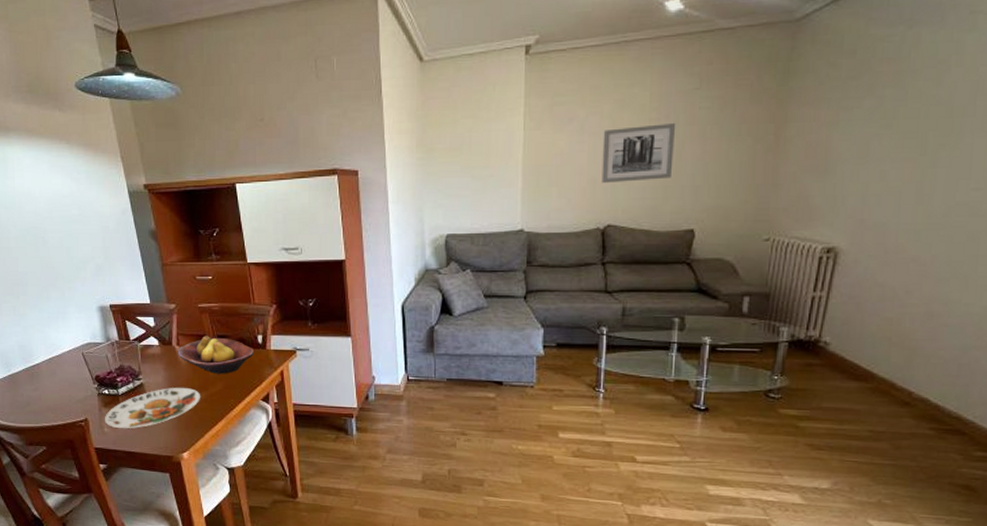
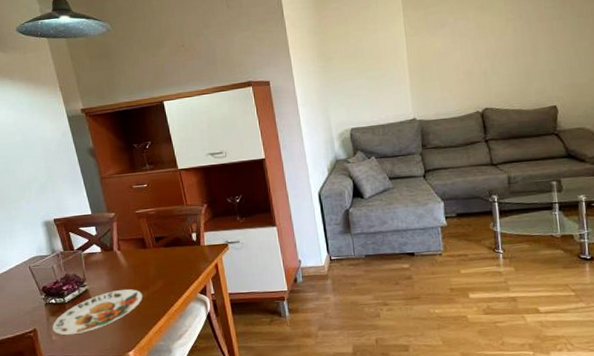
fruit bowl: present [177,336,255,374] -> none [119,238,190,273]
wall art: present [601,123,676,184] -> none [470,21,532,75]

